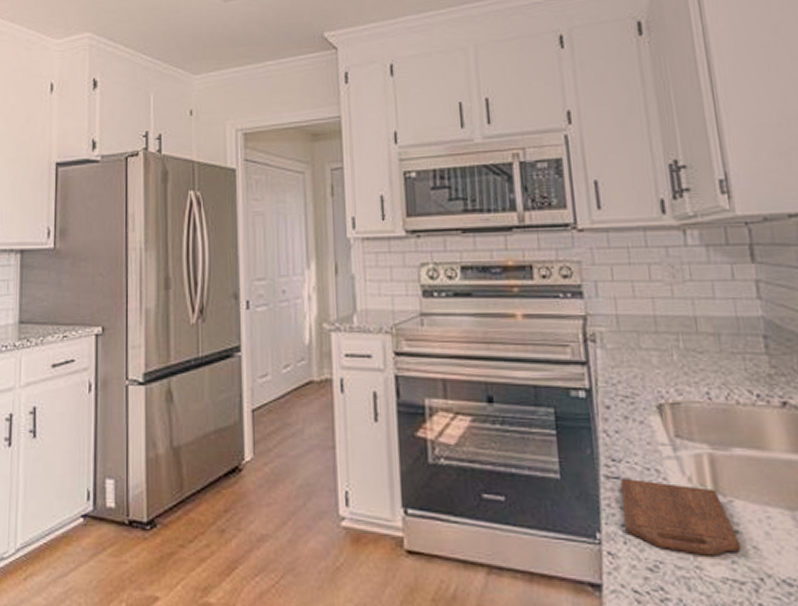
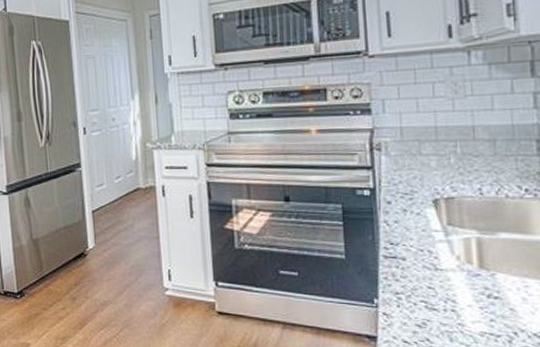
cutting board: present [621,477,741,556] -> none [397,257,499,316]

